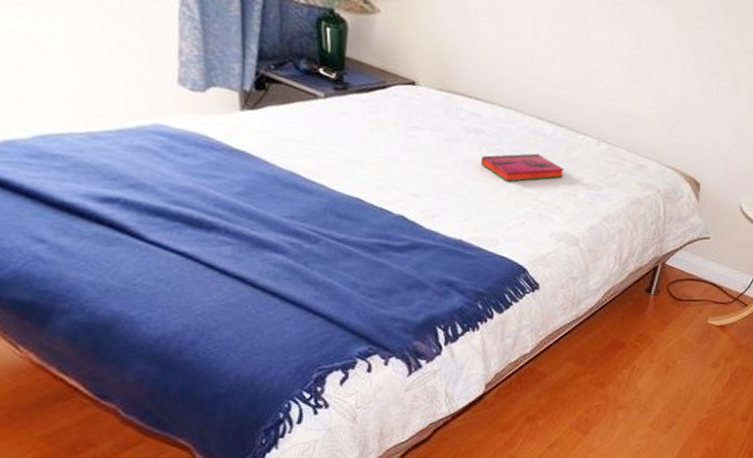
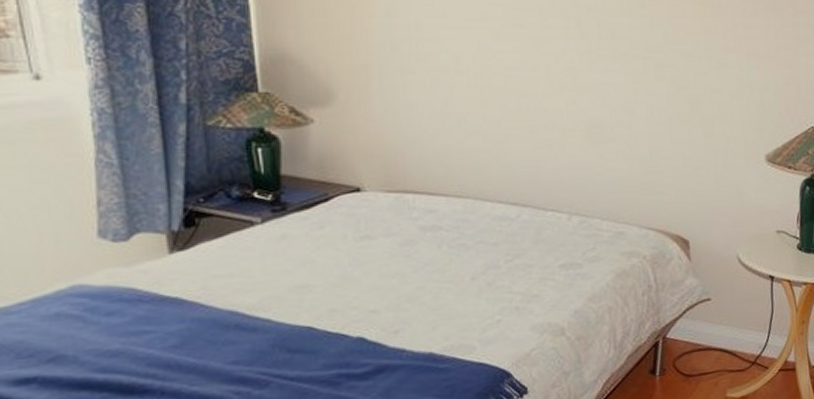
hardback book: present [480,153,565,182] -> none [442,241,537,278]

